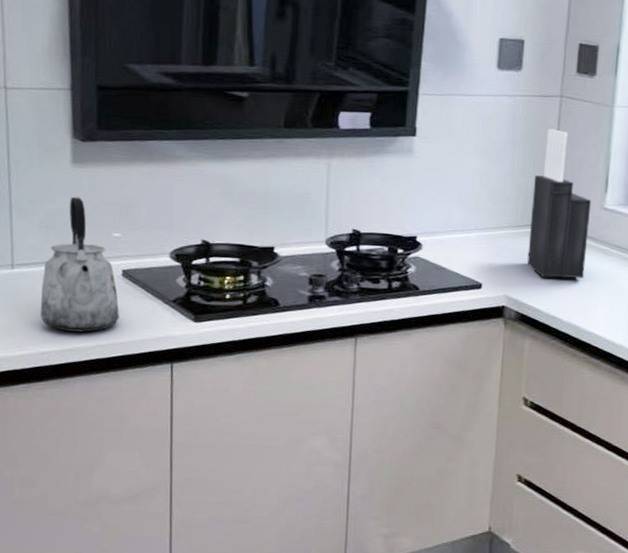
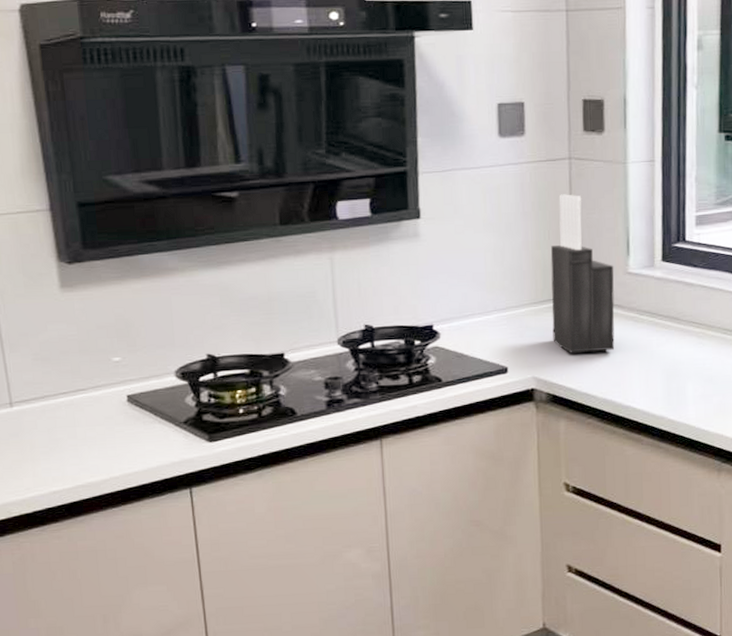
kettle: present [40,196,119,332] -> none [44,323,130,467]

